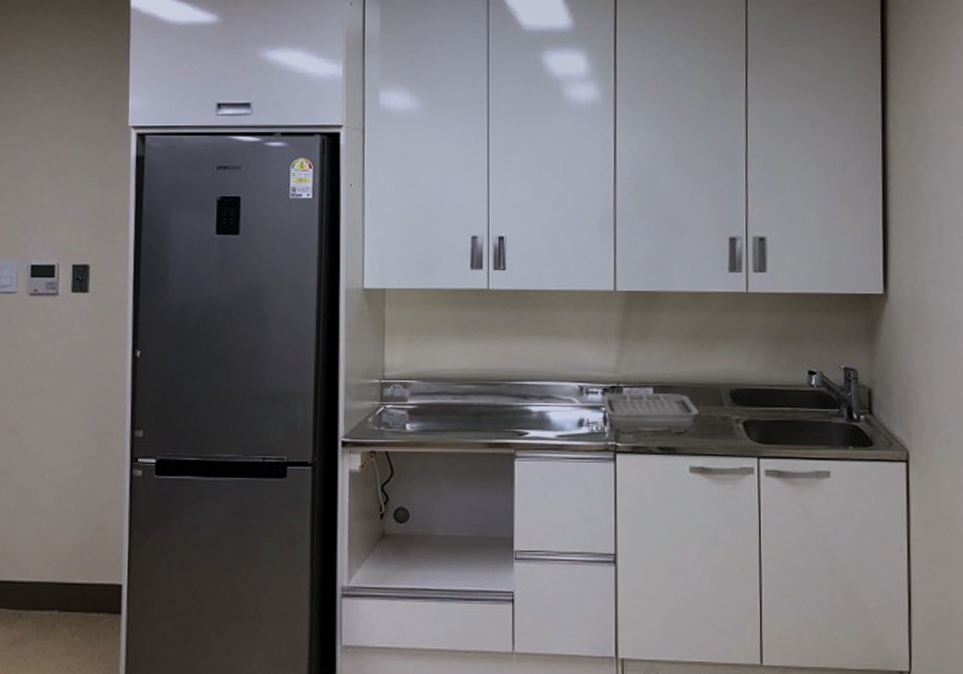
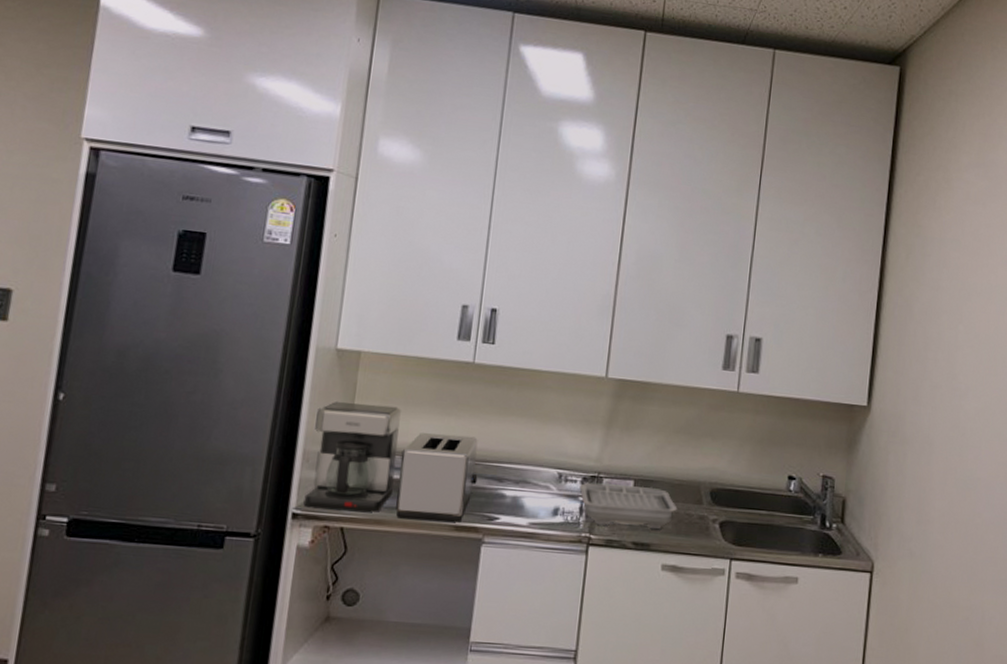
coffee maker: none [351,336,428,436] -> present [303,402,401,512]
toaster: none [432,358,504,440] -> present [396,433,478,522]

